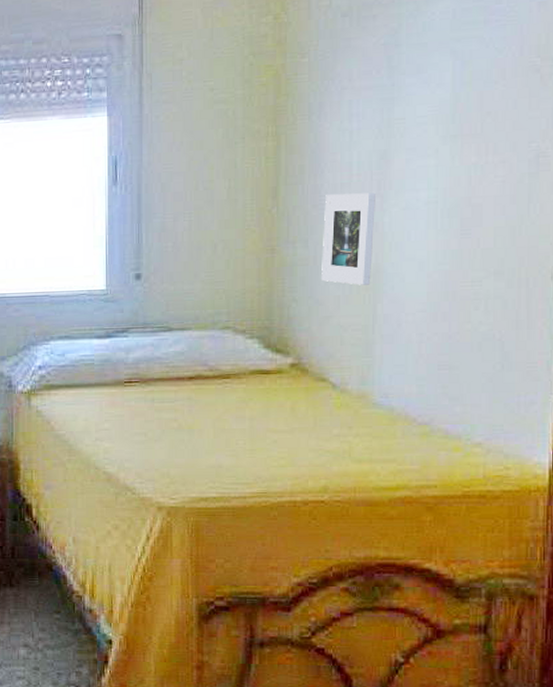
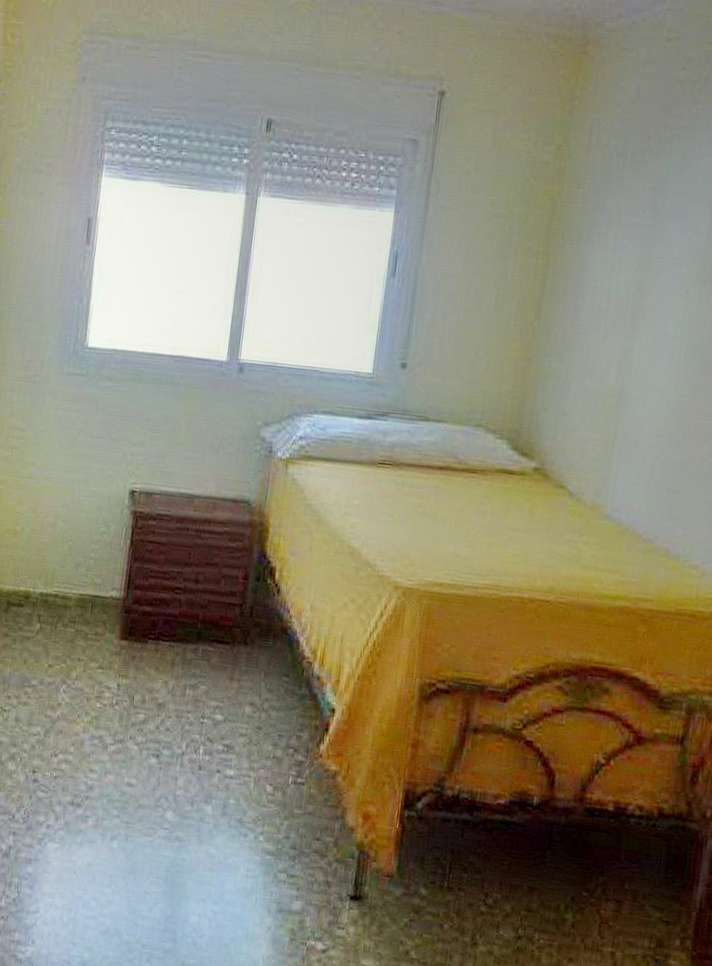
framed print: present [322,192,375,285] -> none [571,316,629,405]

